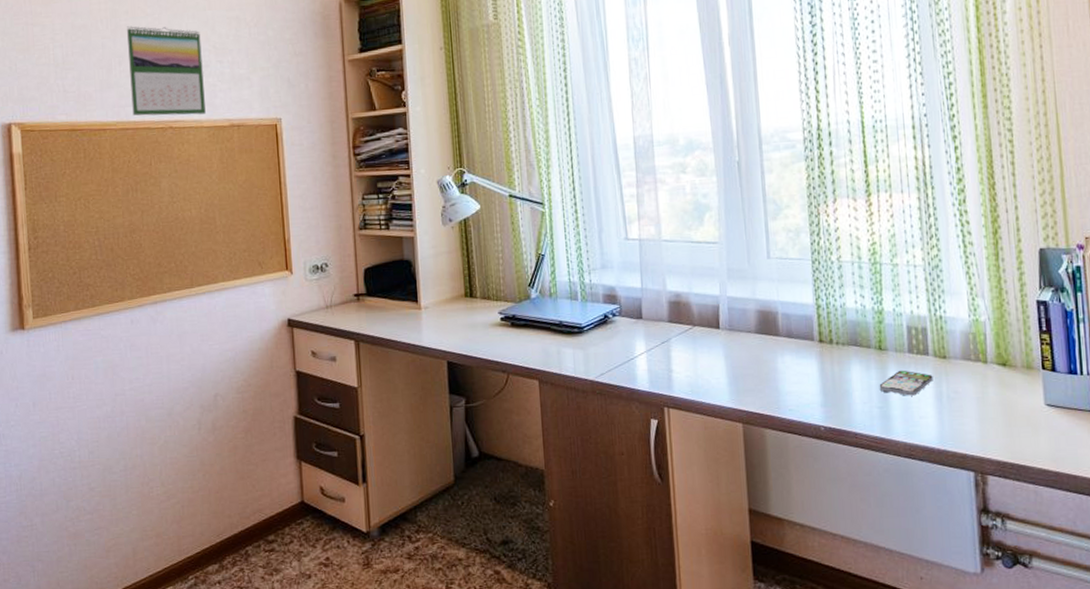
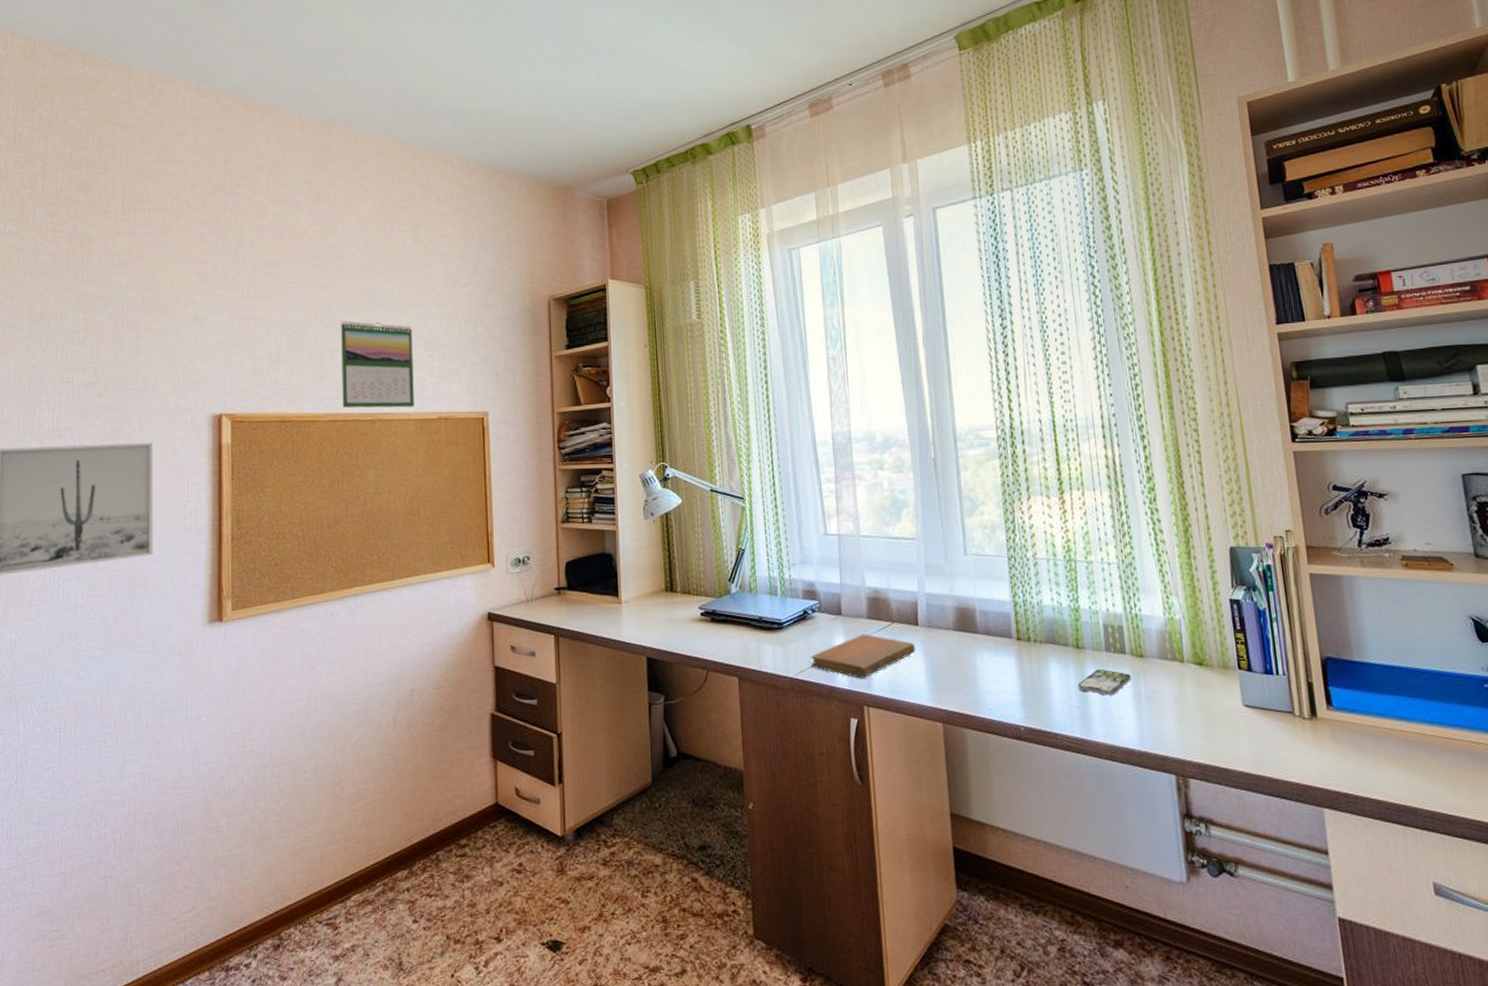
notebook: none [610,337,716,381] -> present [810,634,915,678]

